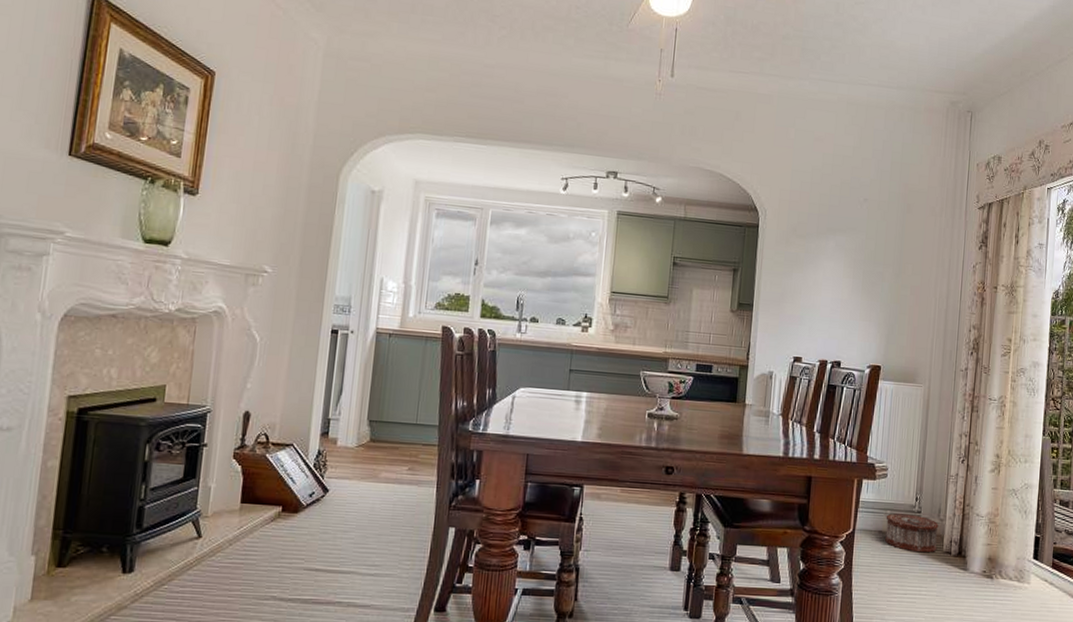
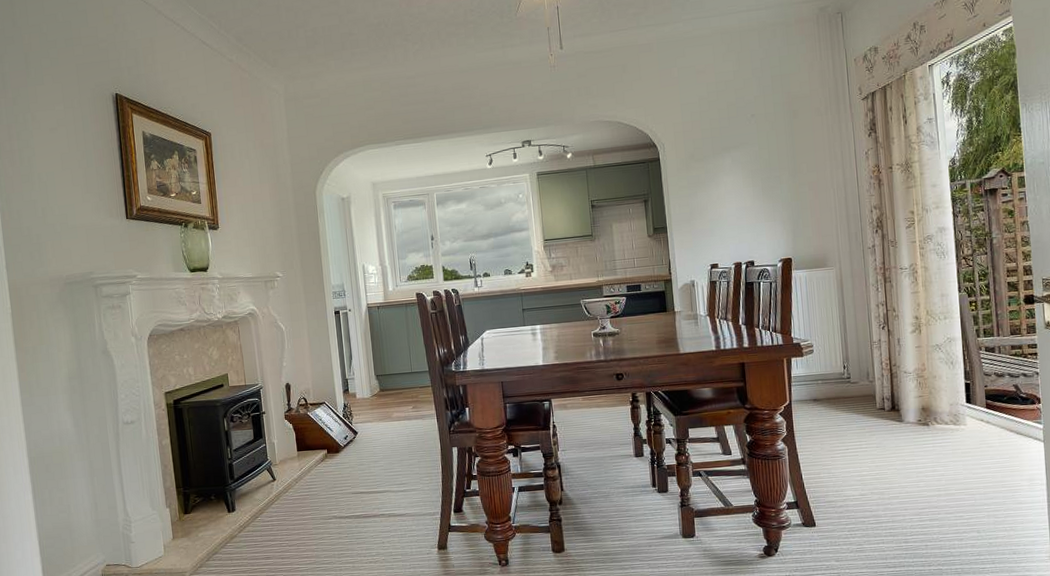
can: present [884,513,939,553] -> none [818,381,871,413]

